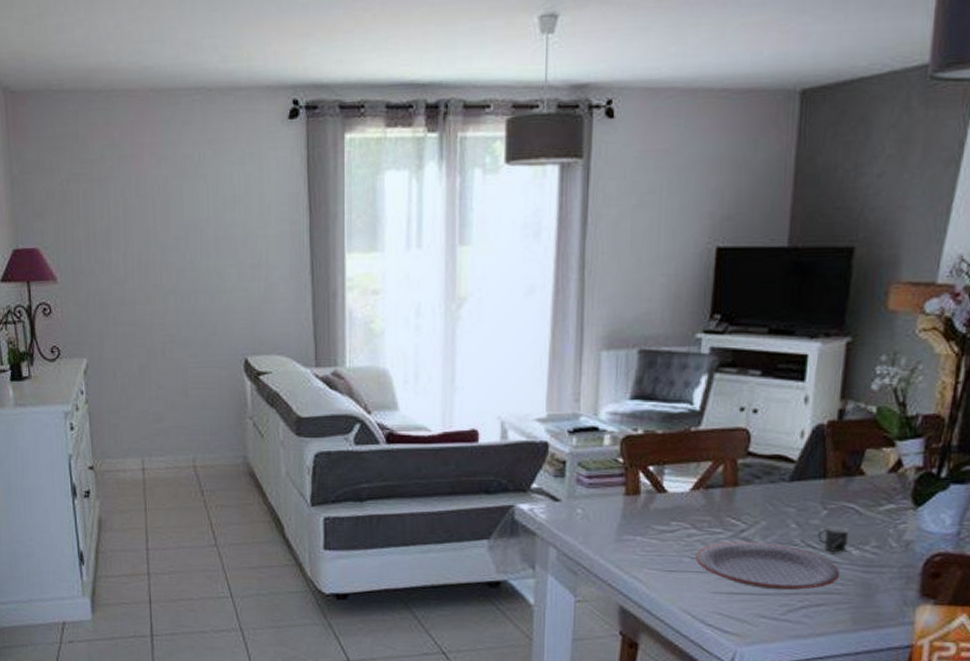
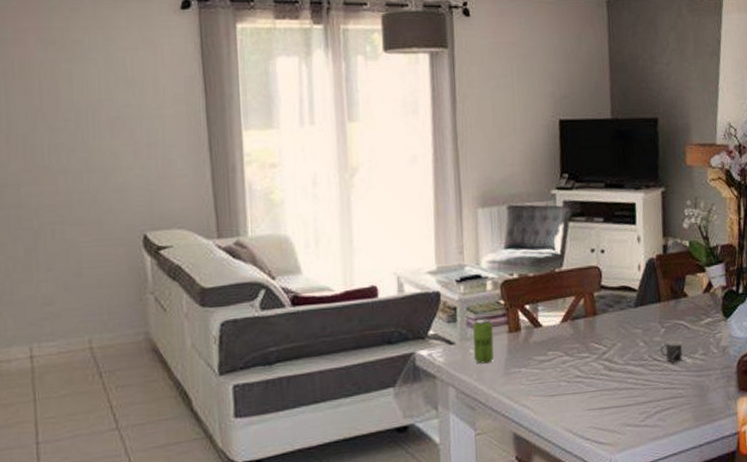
beverage can: none [581,476,607,526] -> present [473,317,494,364]
plate: present [695,541,840,591] -> none [570,361,681,401]

